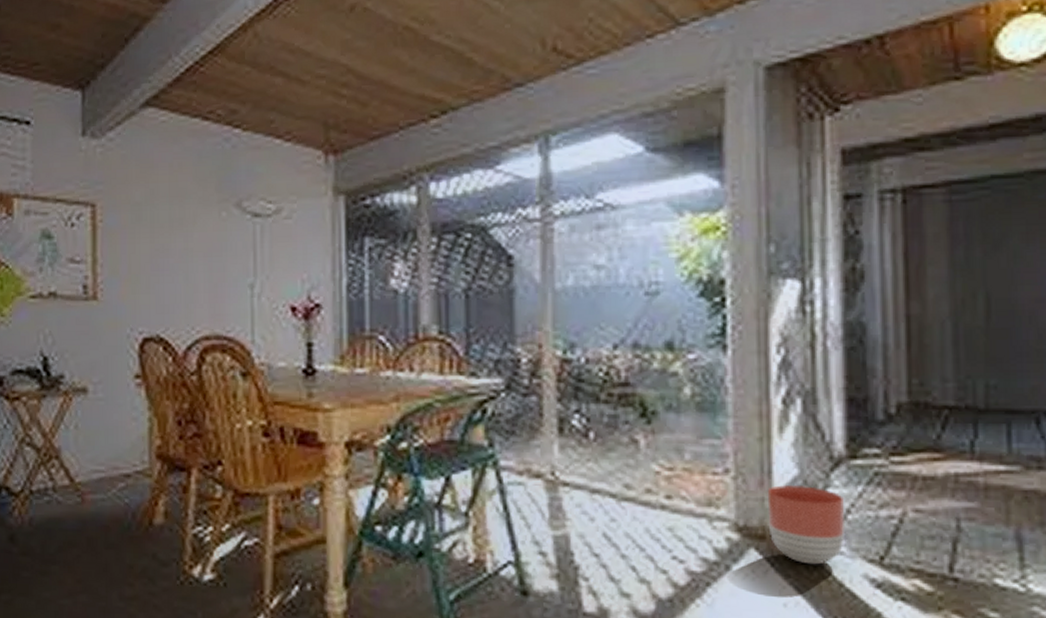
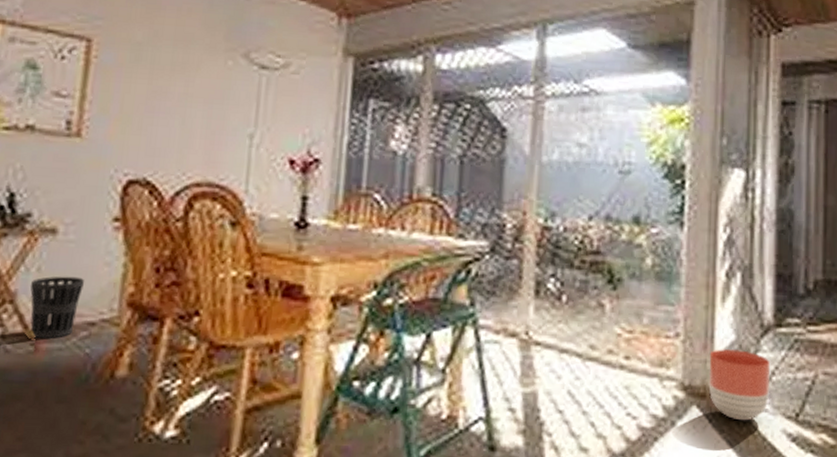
wastebasket: none [70,432,117,491] -> present [30,276,85,339]

